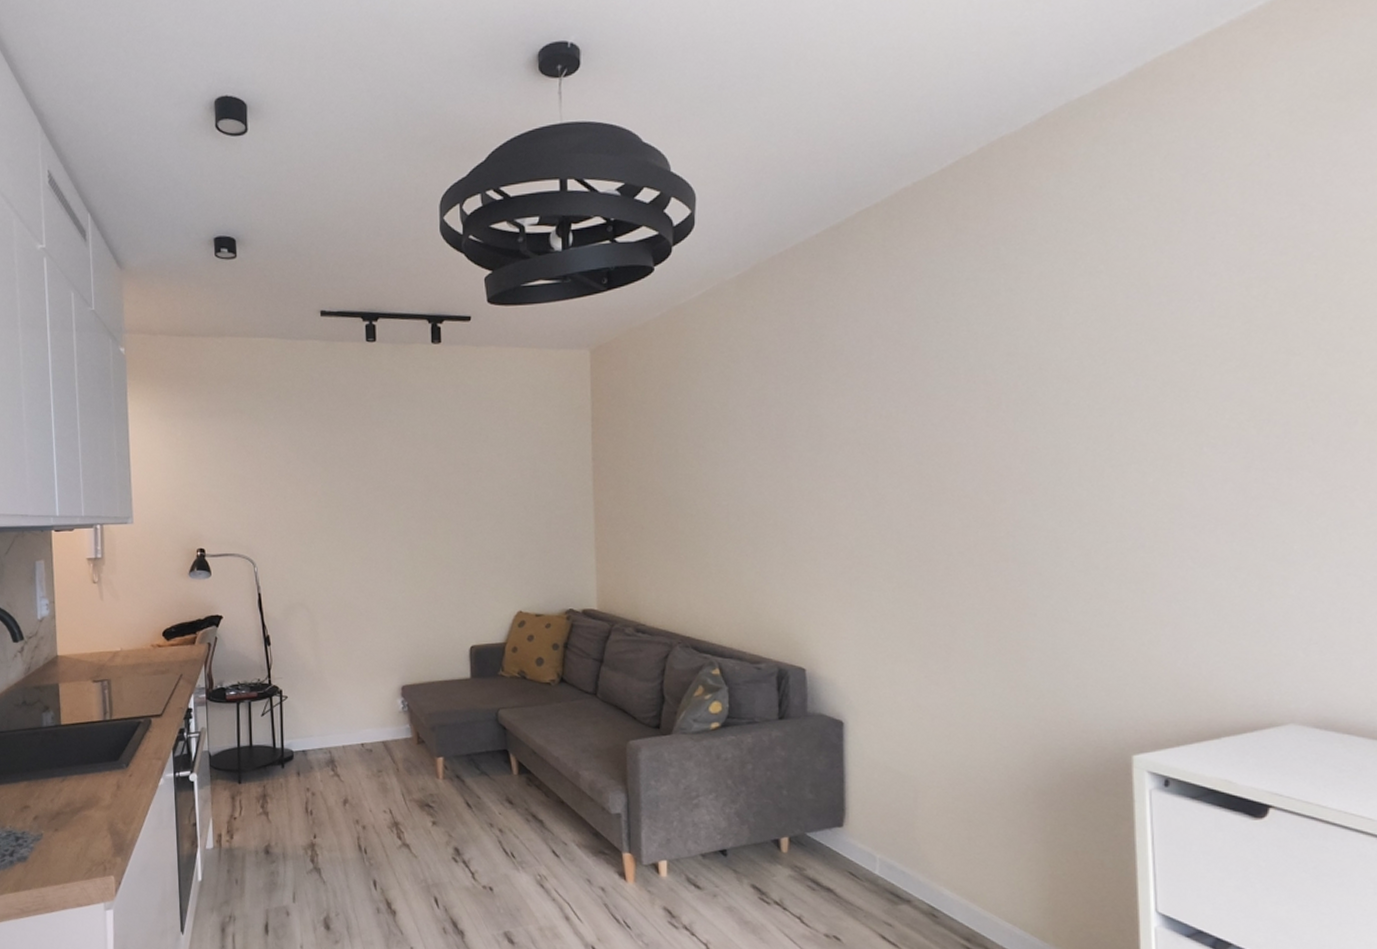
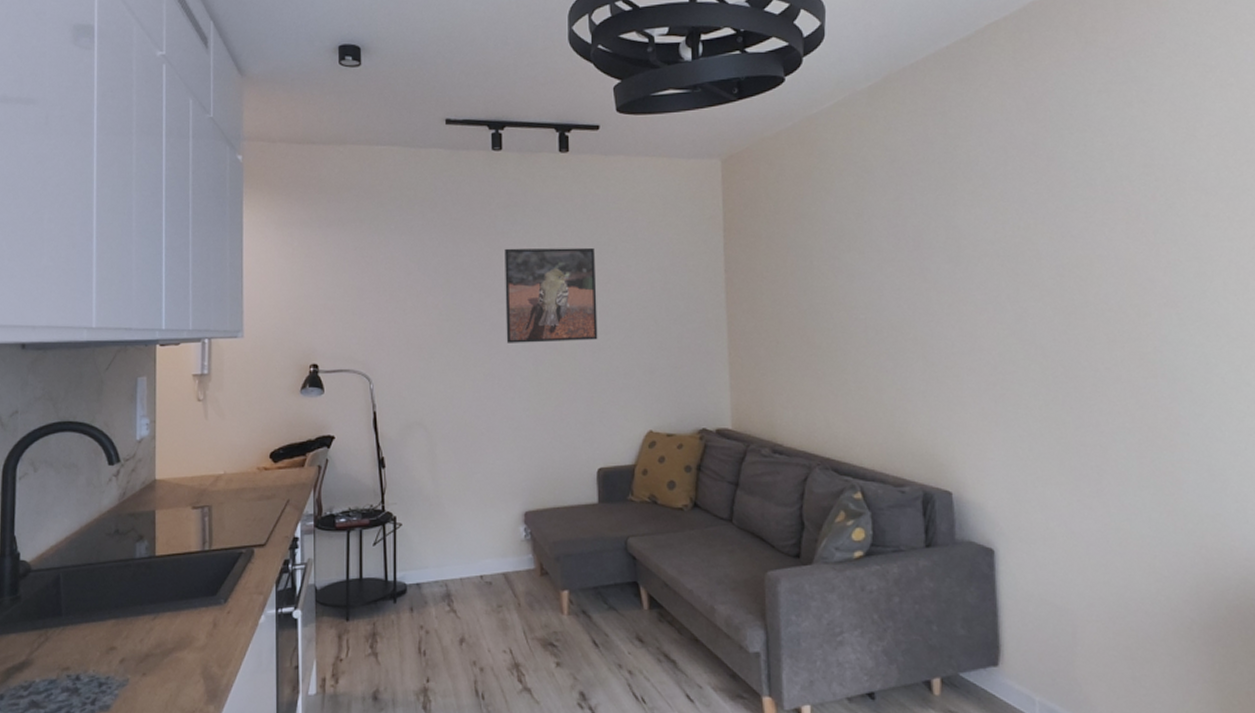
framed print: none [380,436,470,529] -> present [505,247,598,343]

